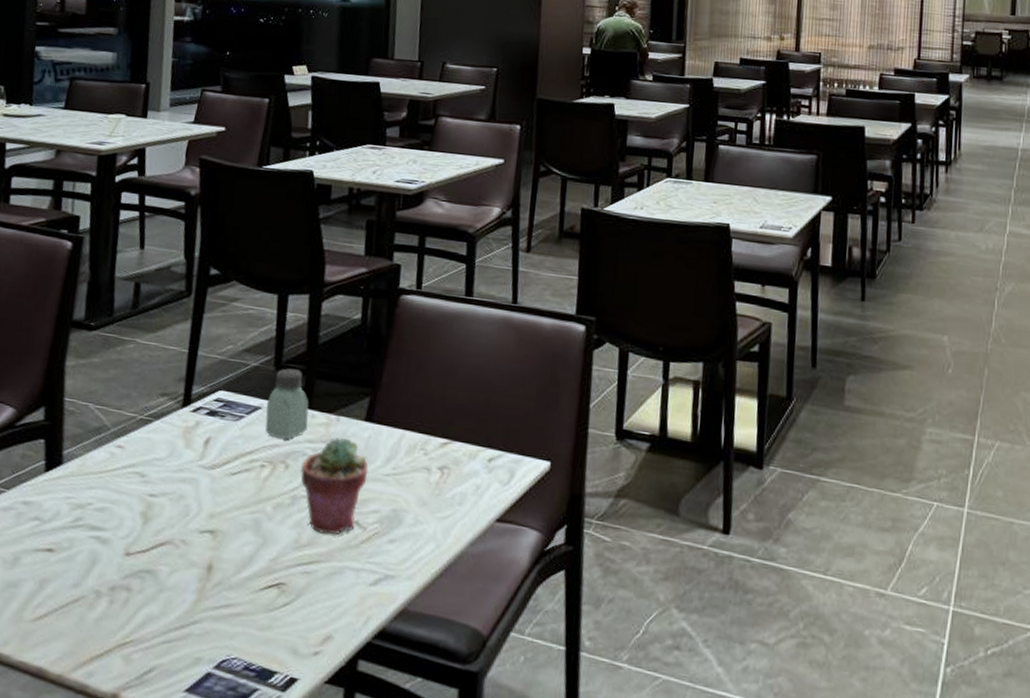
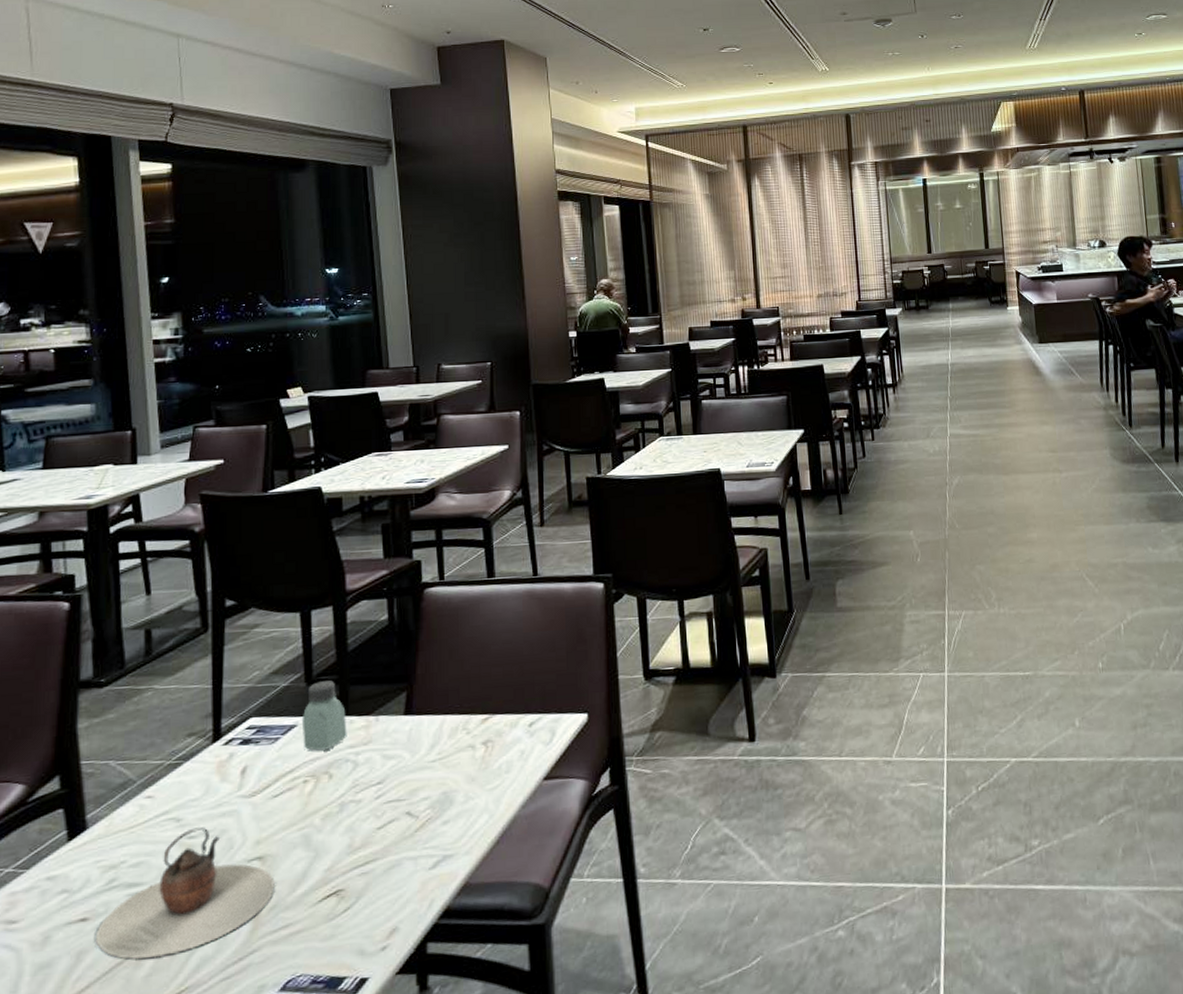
teapot: none [57,486,222,605] -> present [95,827,275,959]
potted succulent: present [300,437,369,535] -> none [344,735,414,832]

